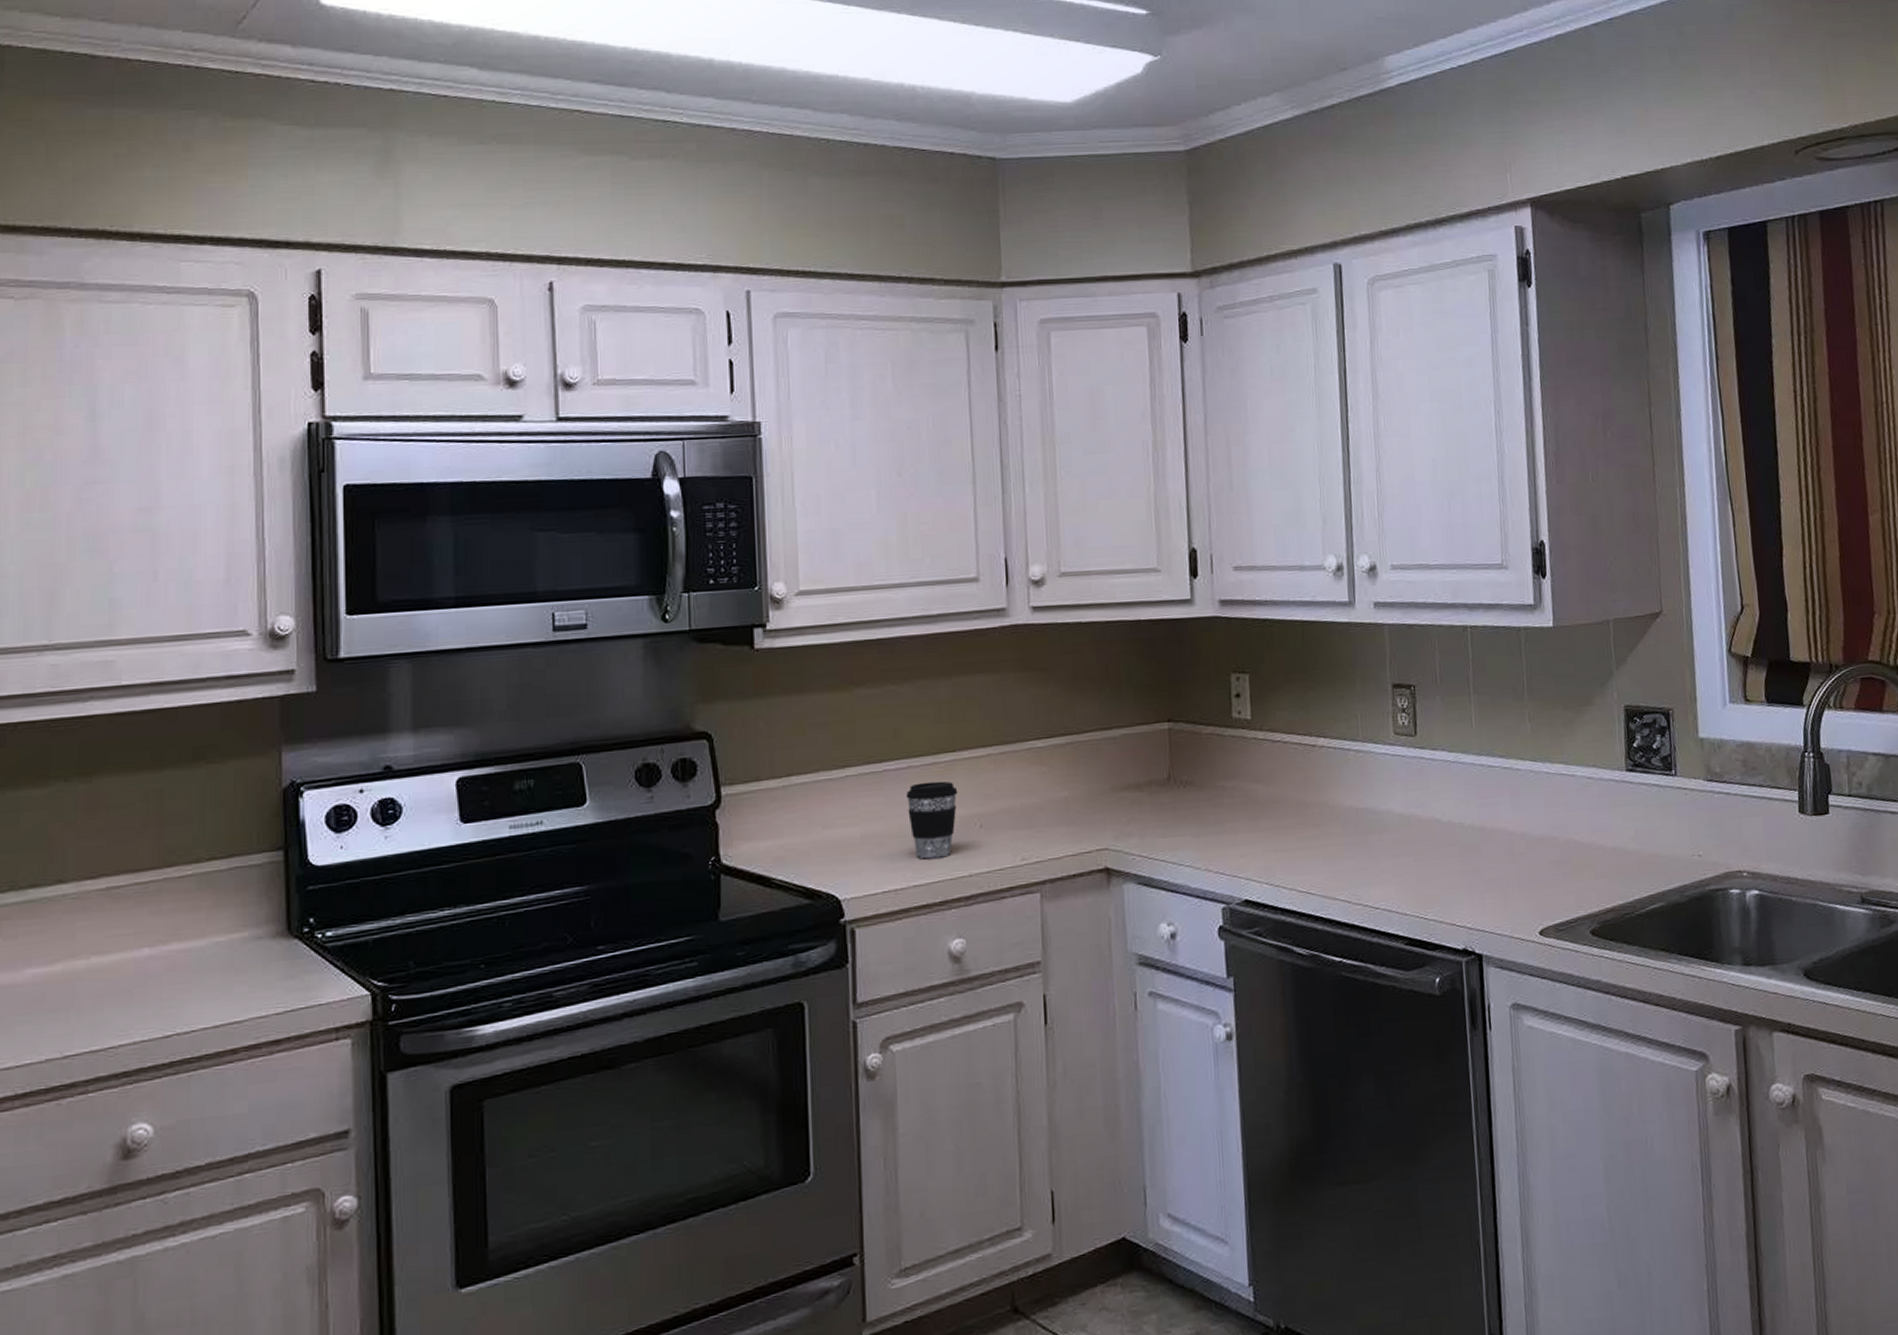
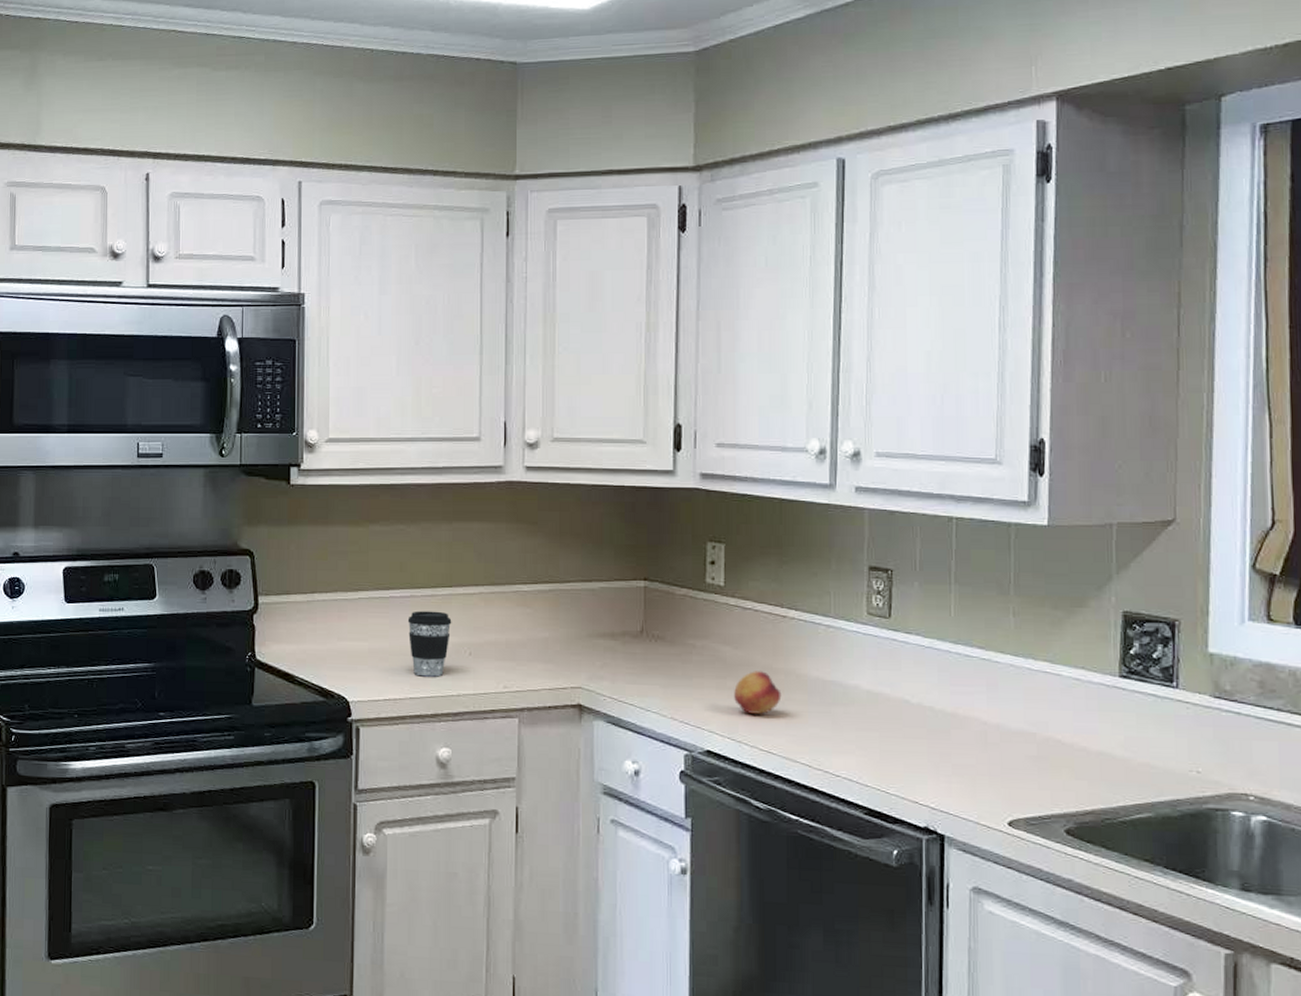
fruit: none [1268,806,1317,854] -> present [734,671,782,714]

